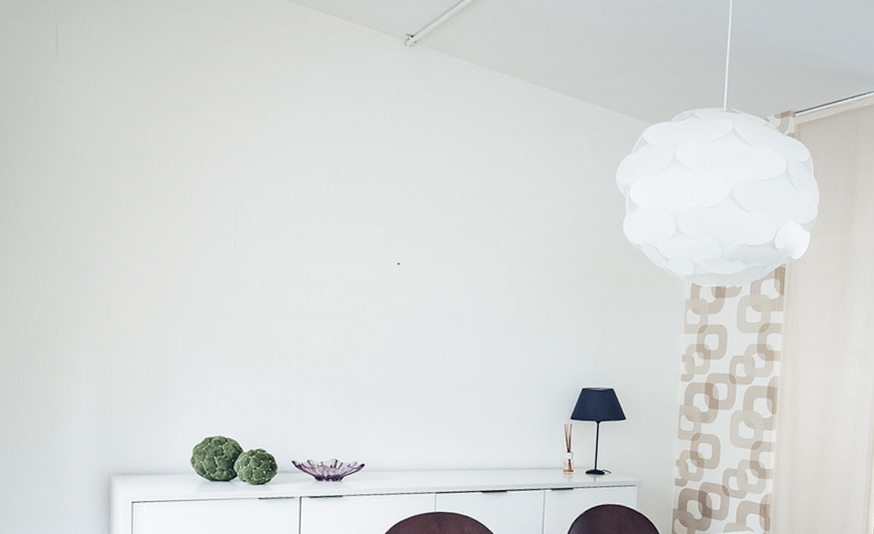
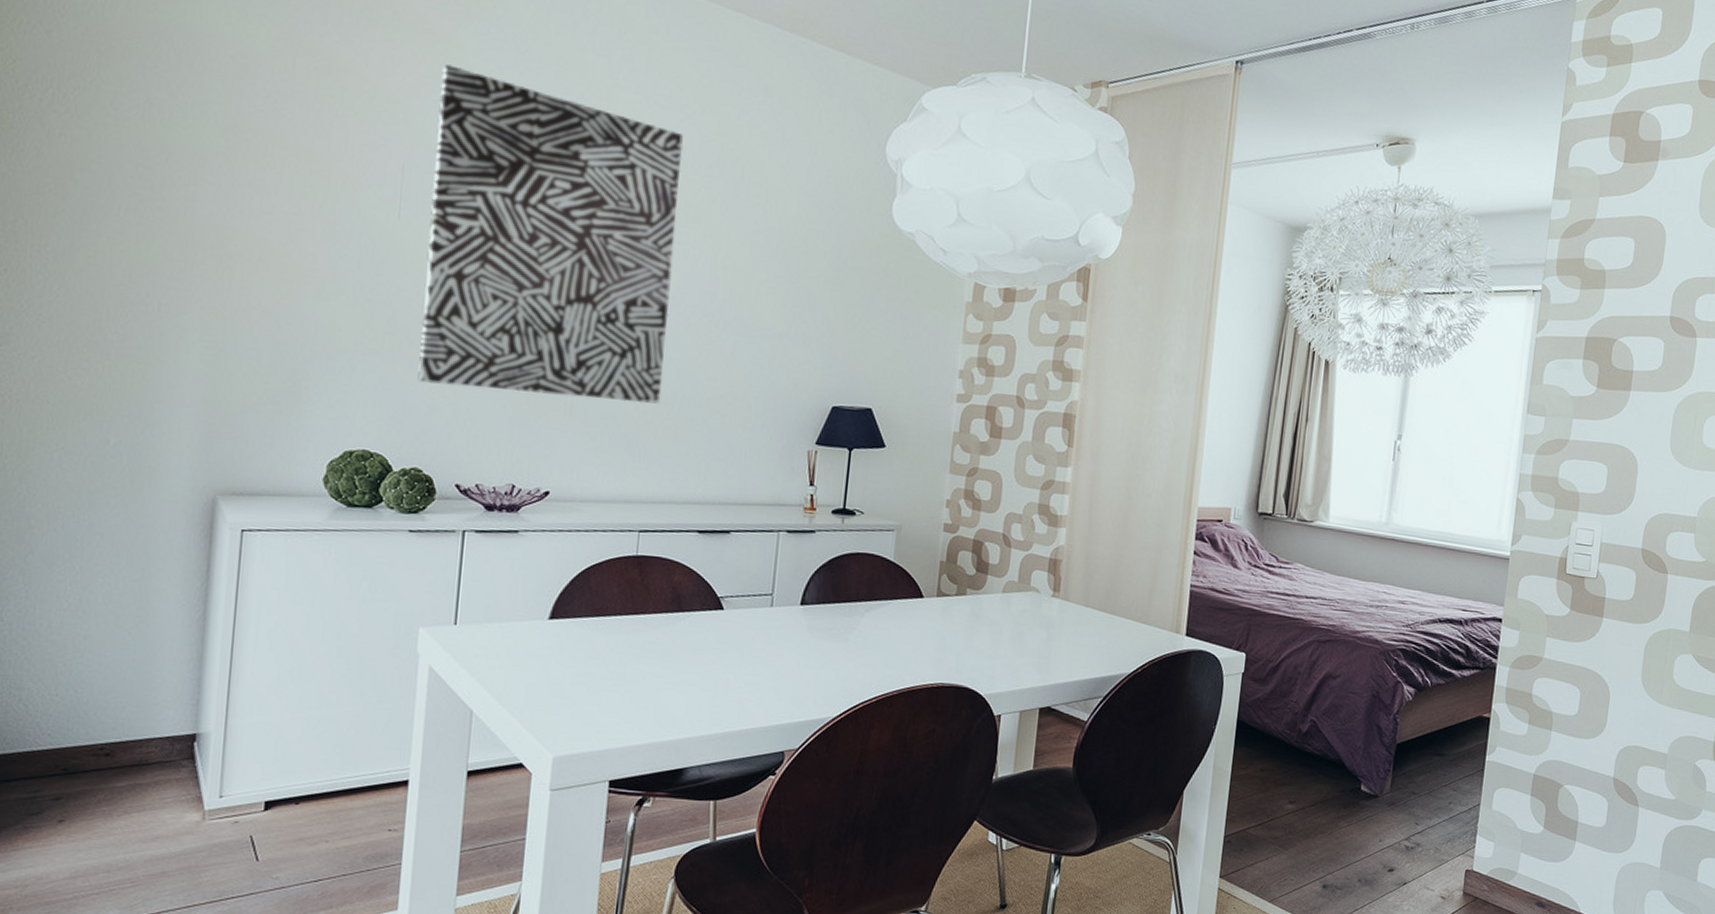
wall art: none [257,125,454,392] -> present [417,64,684,404]

